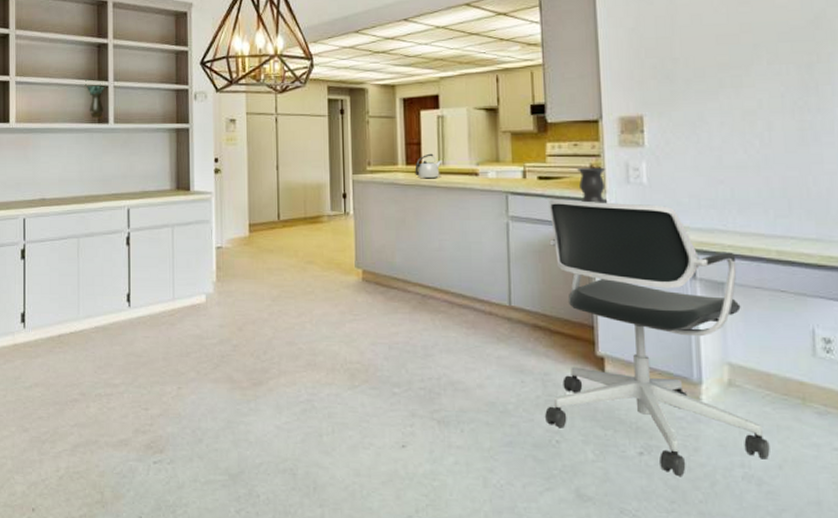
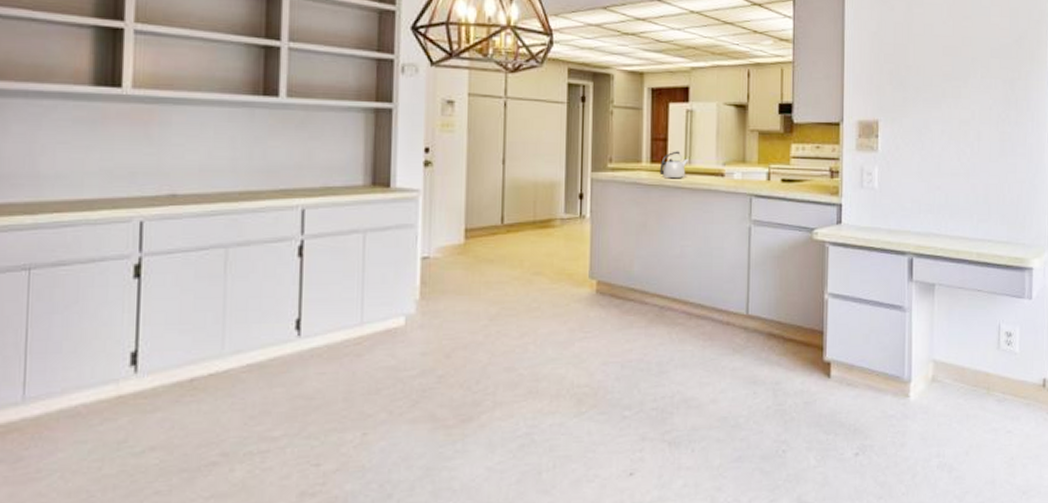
vase: present [85,78,106,119] -> none [246,34,278,89]
office chair: present [545,199,770,476] -> none [774,203,960,472]
vase: present [576,167,607,203] -> none [817,170,844,207]

